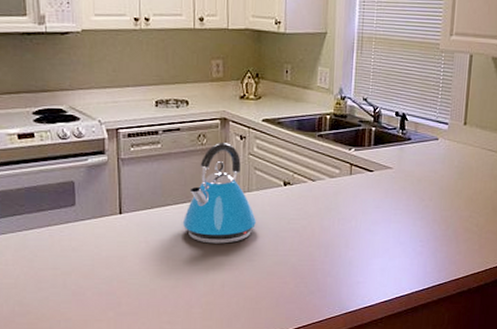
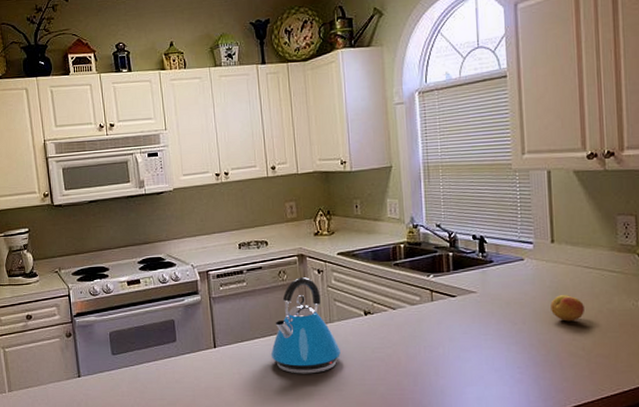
fruit: none [455,174,483,200] -> present [550,294,584,322]

